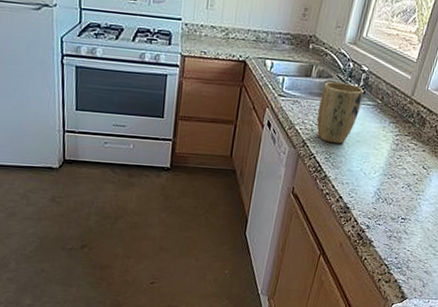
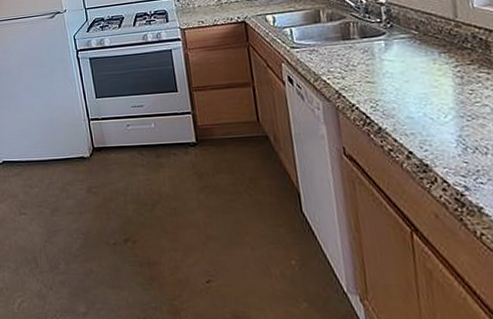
plant pot: present [317,81,364,144] -> none [339,20,394,89]

